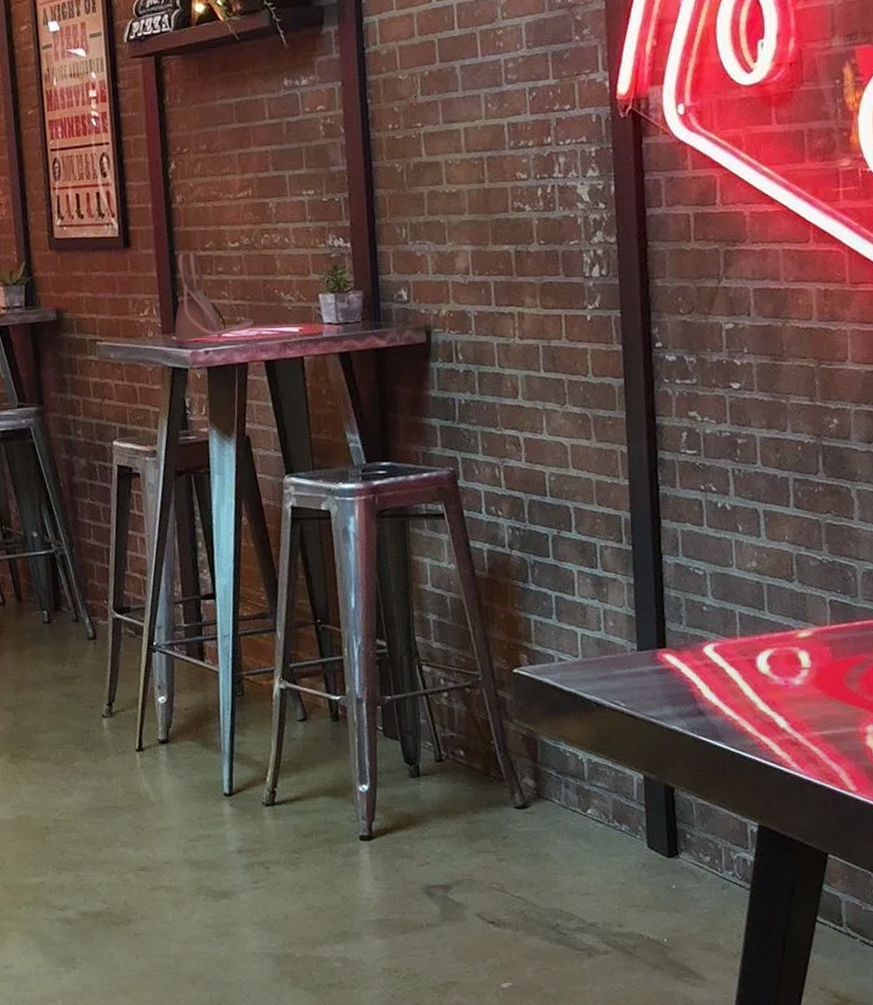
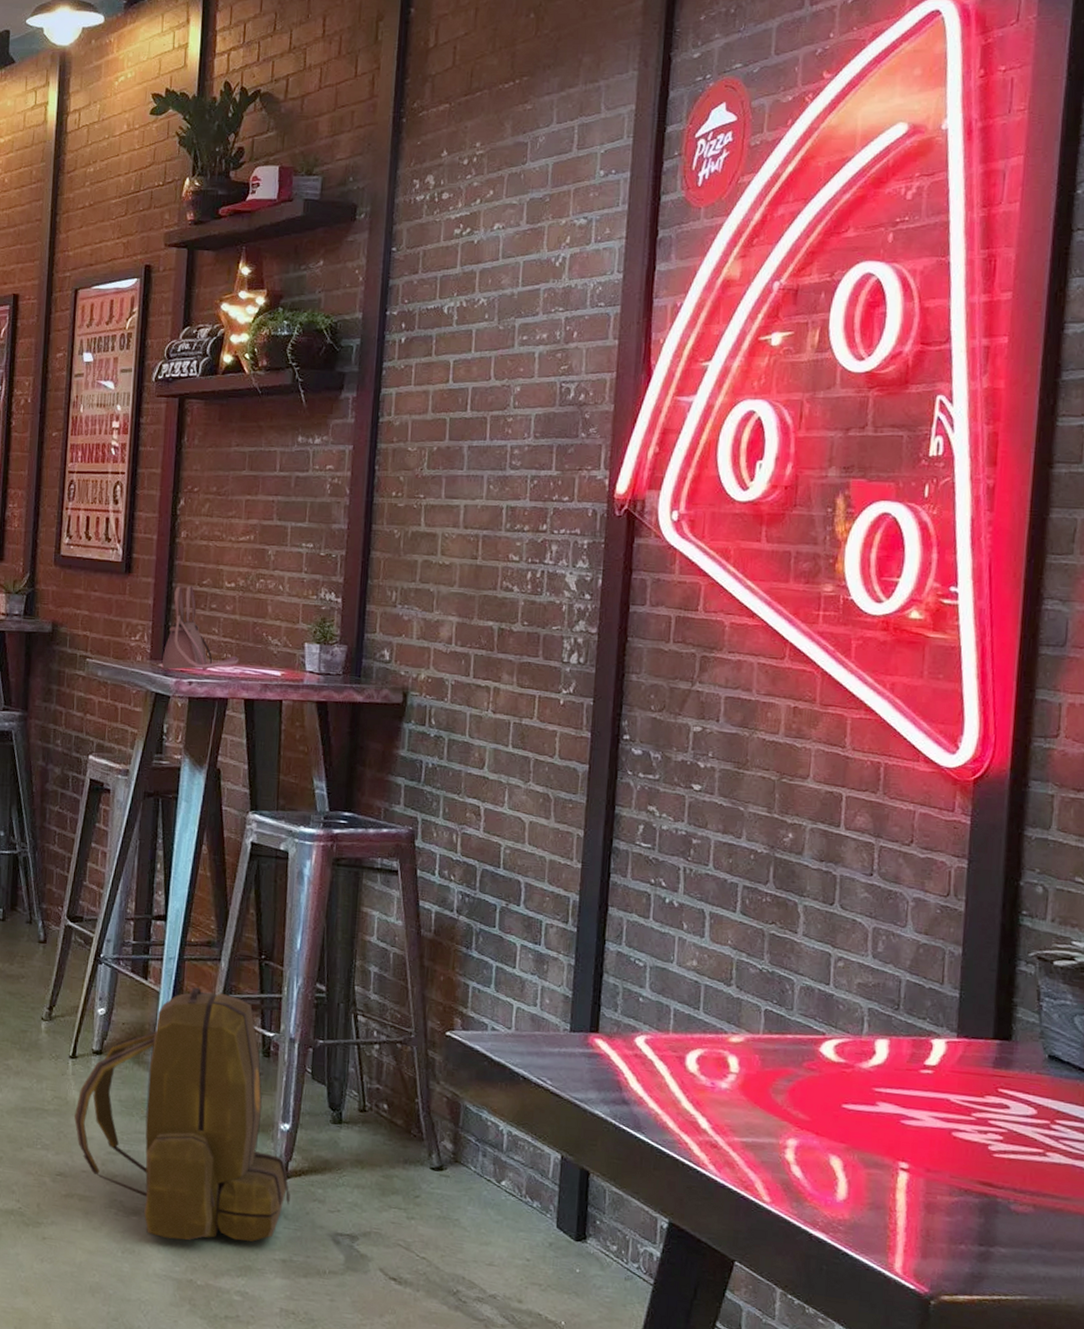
backpack: none [149,661,378,916] -> present [74,987,290,1242]

